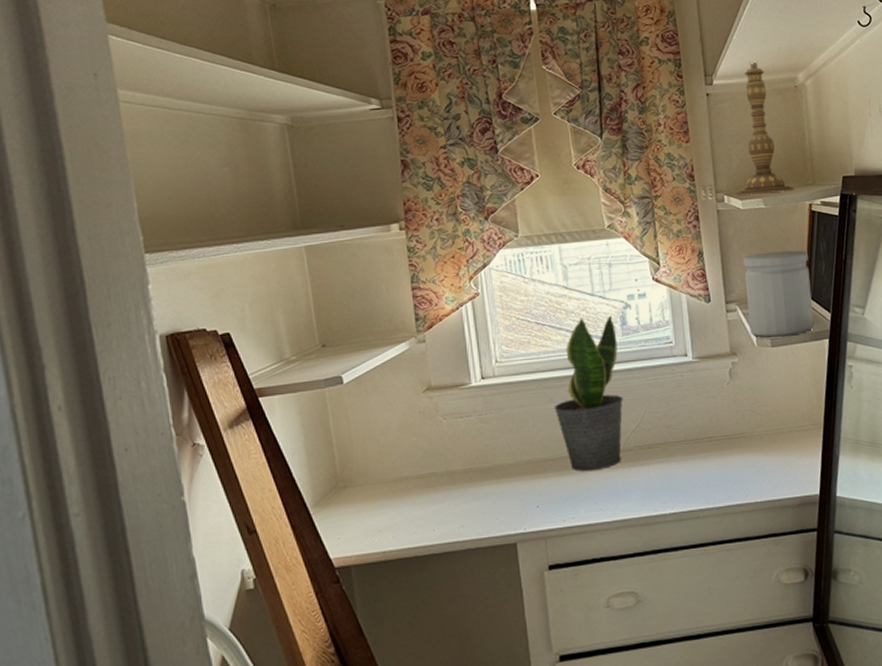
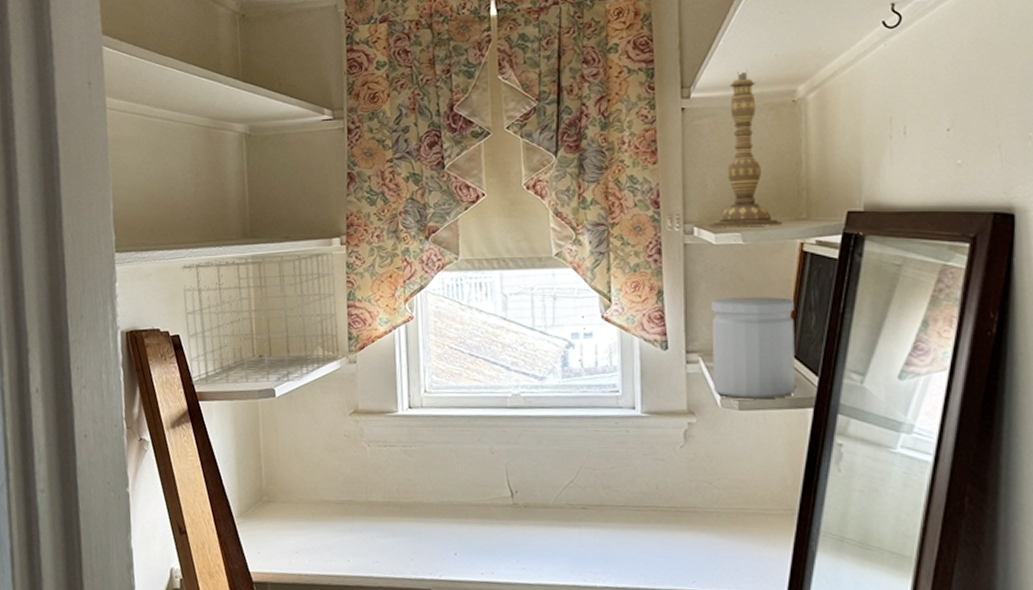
basket: none [225,237,407,382] -> present [181,252,339,385]
potted plant: present [554,315,623,471] -> none [481,352,557,525]

